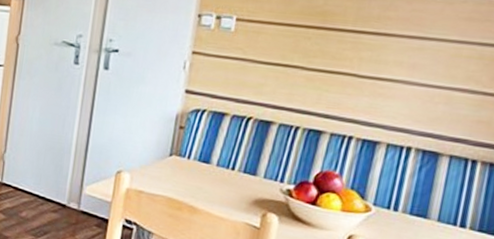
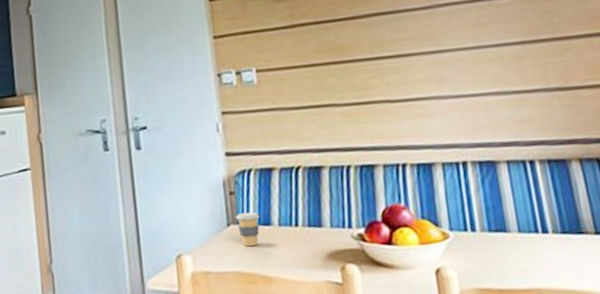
coffee cup: none [178,146,202,179] -> present [236,211,260,247]

